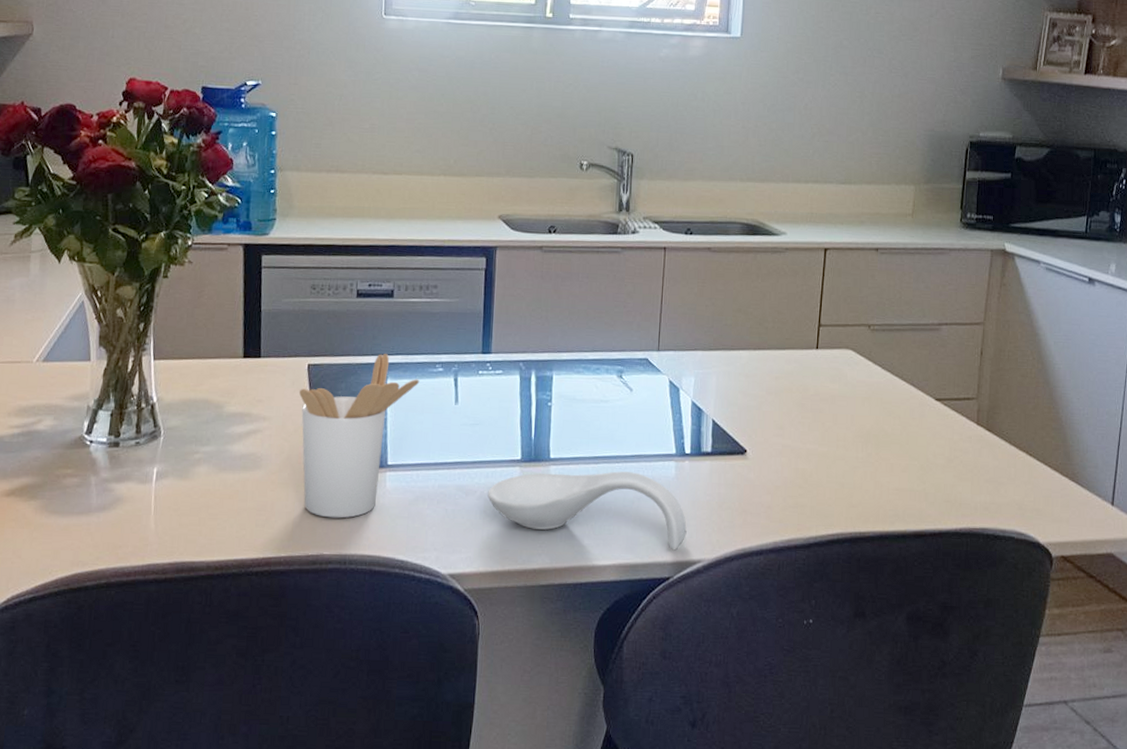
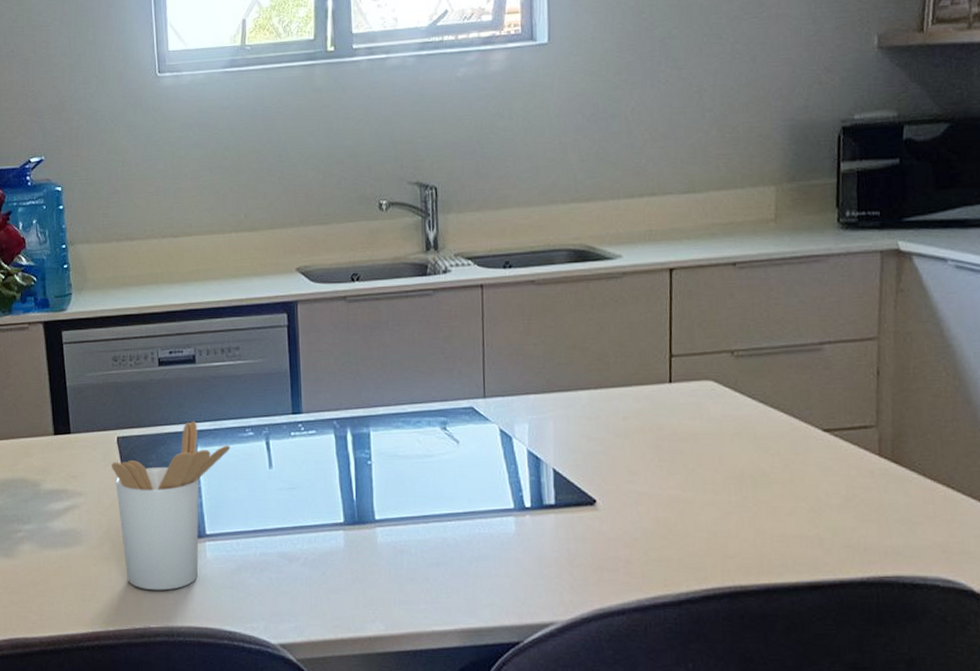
spoon rest: present [487,471,687,551] -> none [312,530,535,613]

